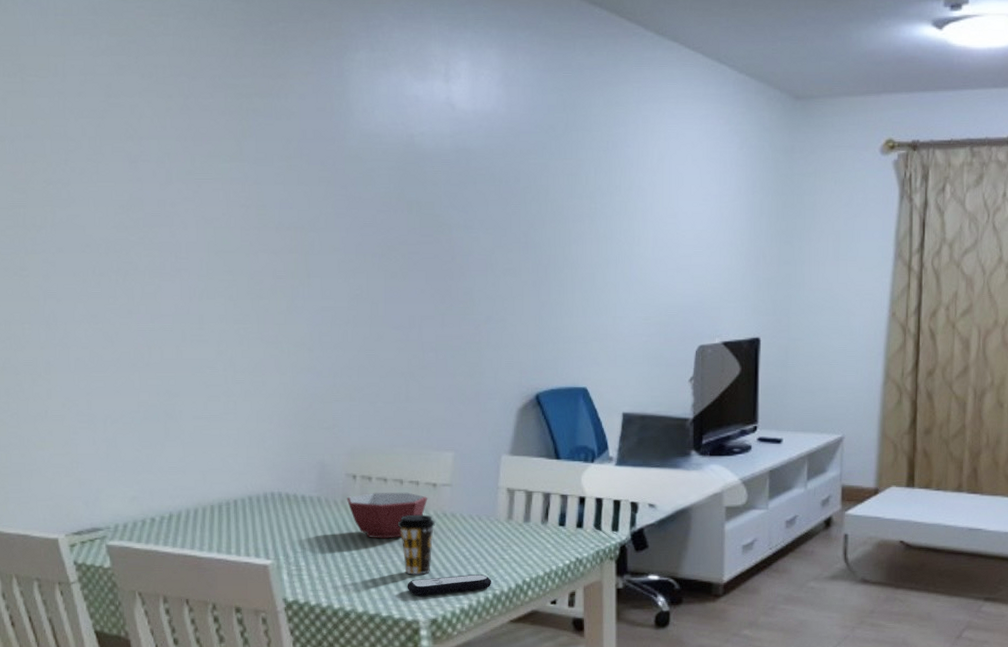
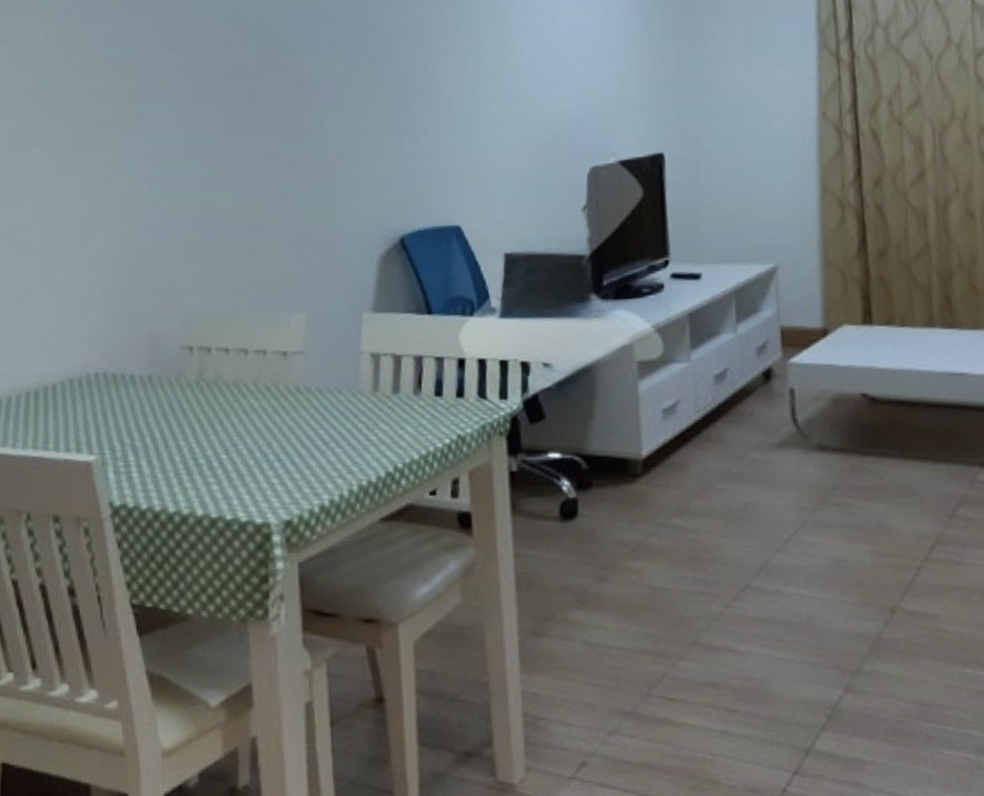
bowl: present [346,492,428,539] -> none [182,364,277,423]
coffee cup: present [397,514,436,575] -> none [242,390,287,466]
remote control: present [407,575,492,596] -> none [255,461,357,492]

